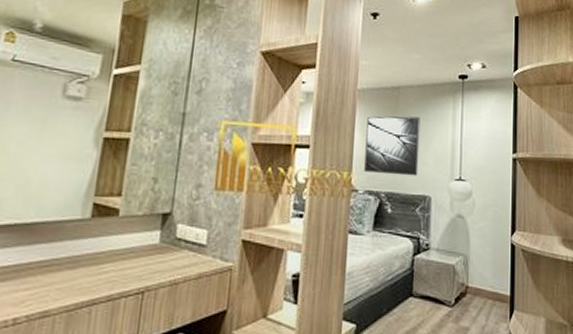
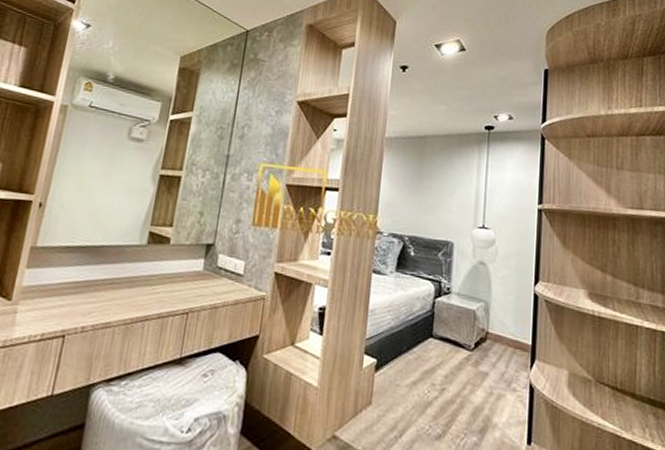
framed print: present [364,116,421,176] -> none [389,163,446,222]

